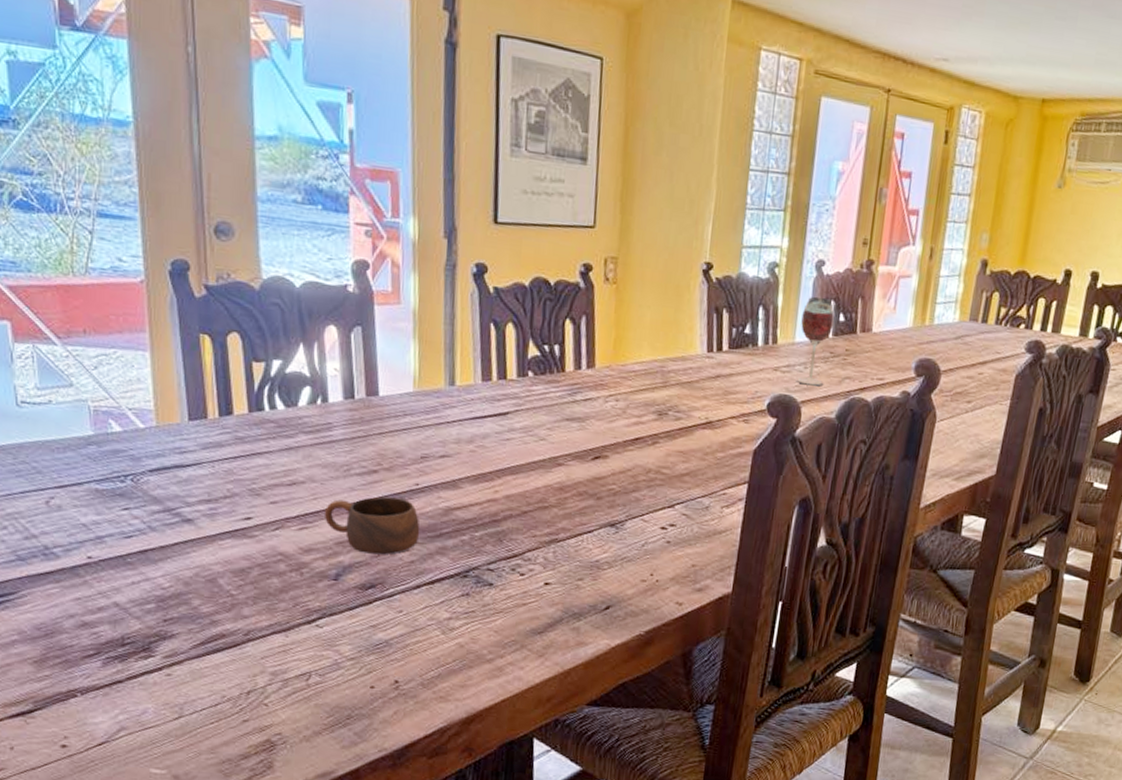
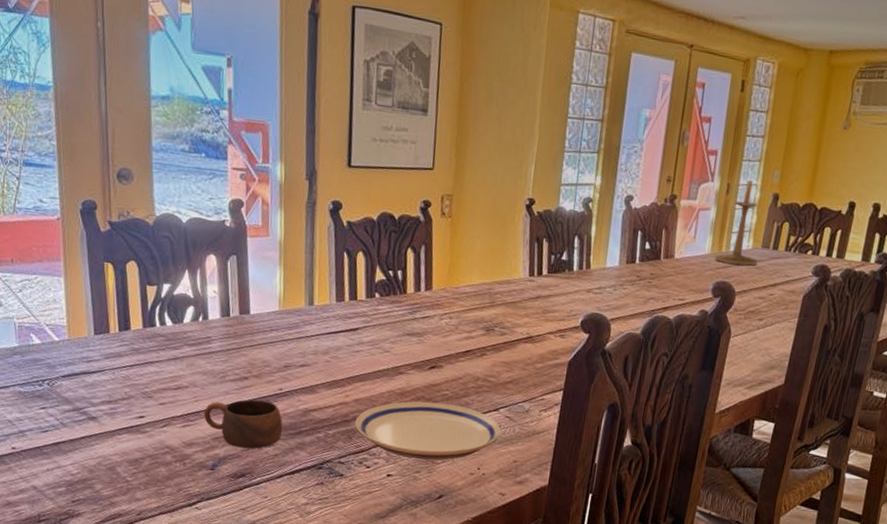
plate: none [506,497,677,566] -> present [355,401,501,460]
wineglass: present [797,296,835,386] -> none [607,227,641,306]
candlestick: none [917,232,965,341] -> present [714,170,758,266]

